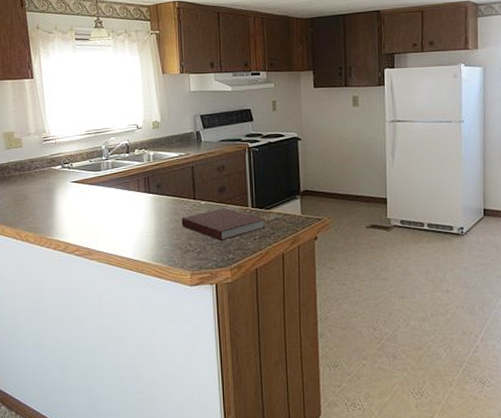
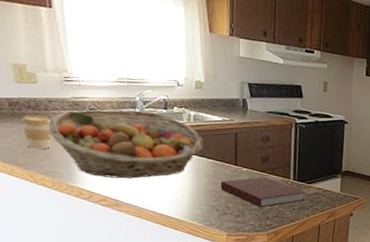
coffee cup: none [10,176,33,208] -> present [22,115,51,150]
fruit basket: none [31,157,163,227] -> present [48,109,204,179]

